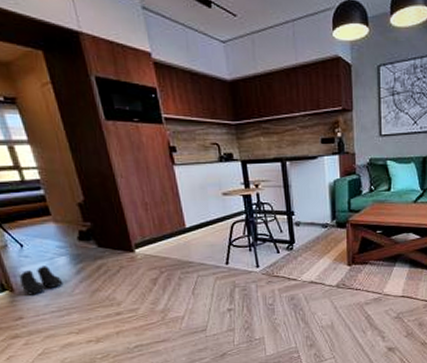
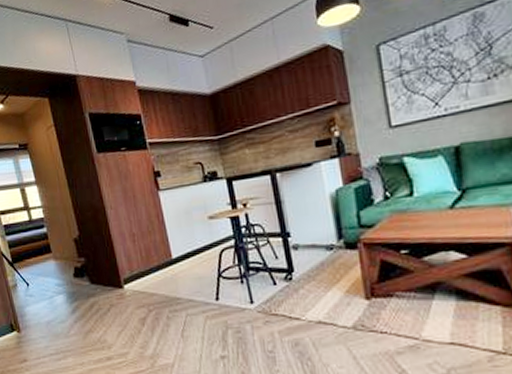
boots: present [19,266,63,295] -> none [25,305,61,336]

